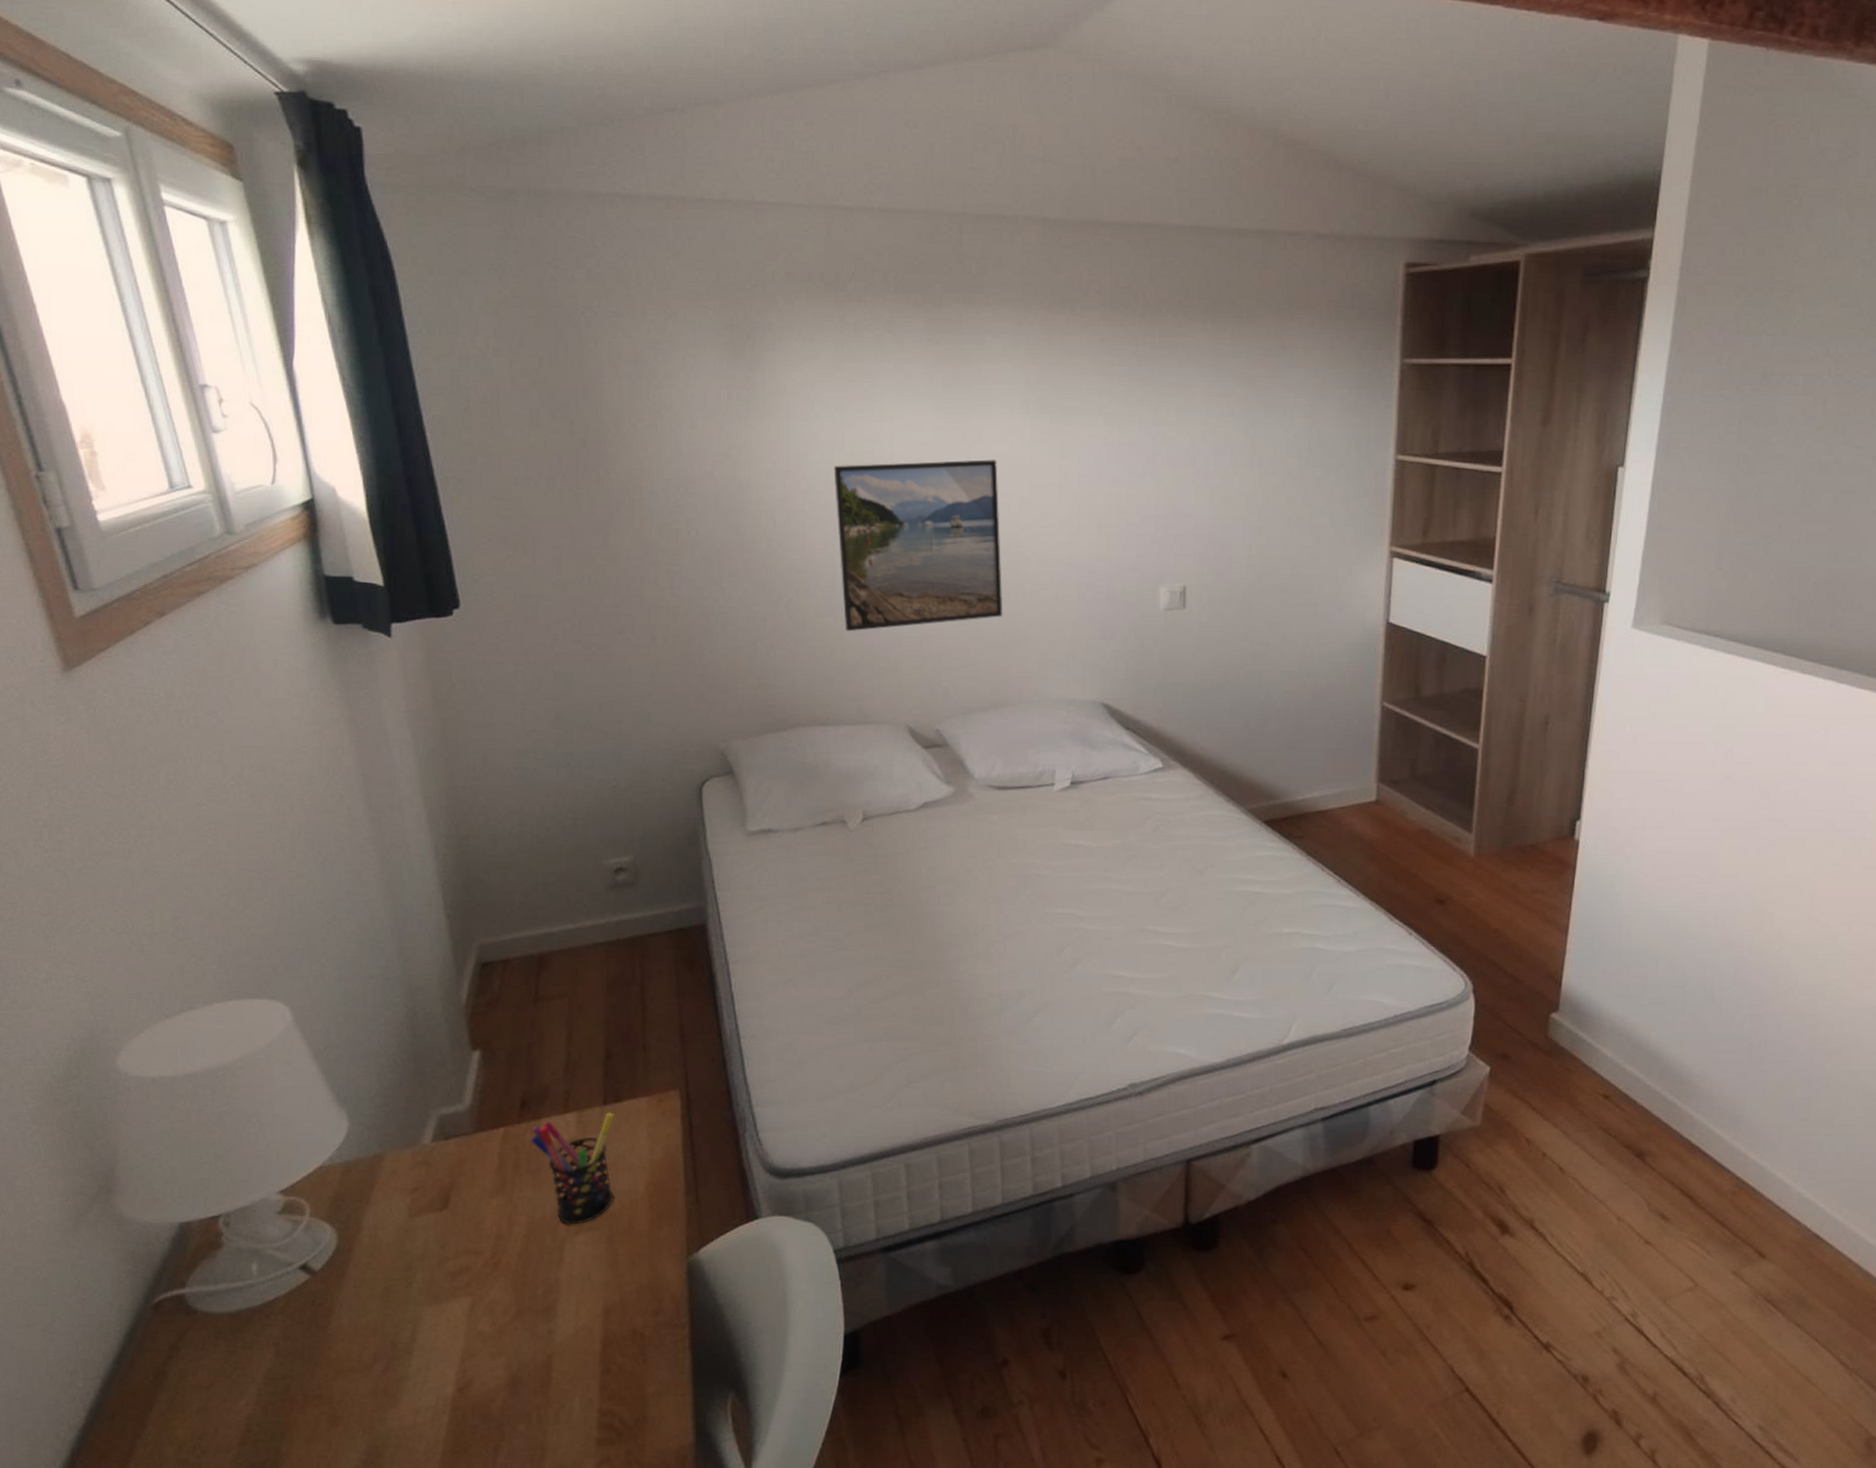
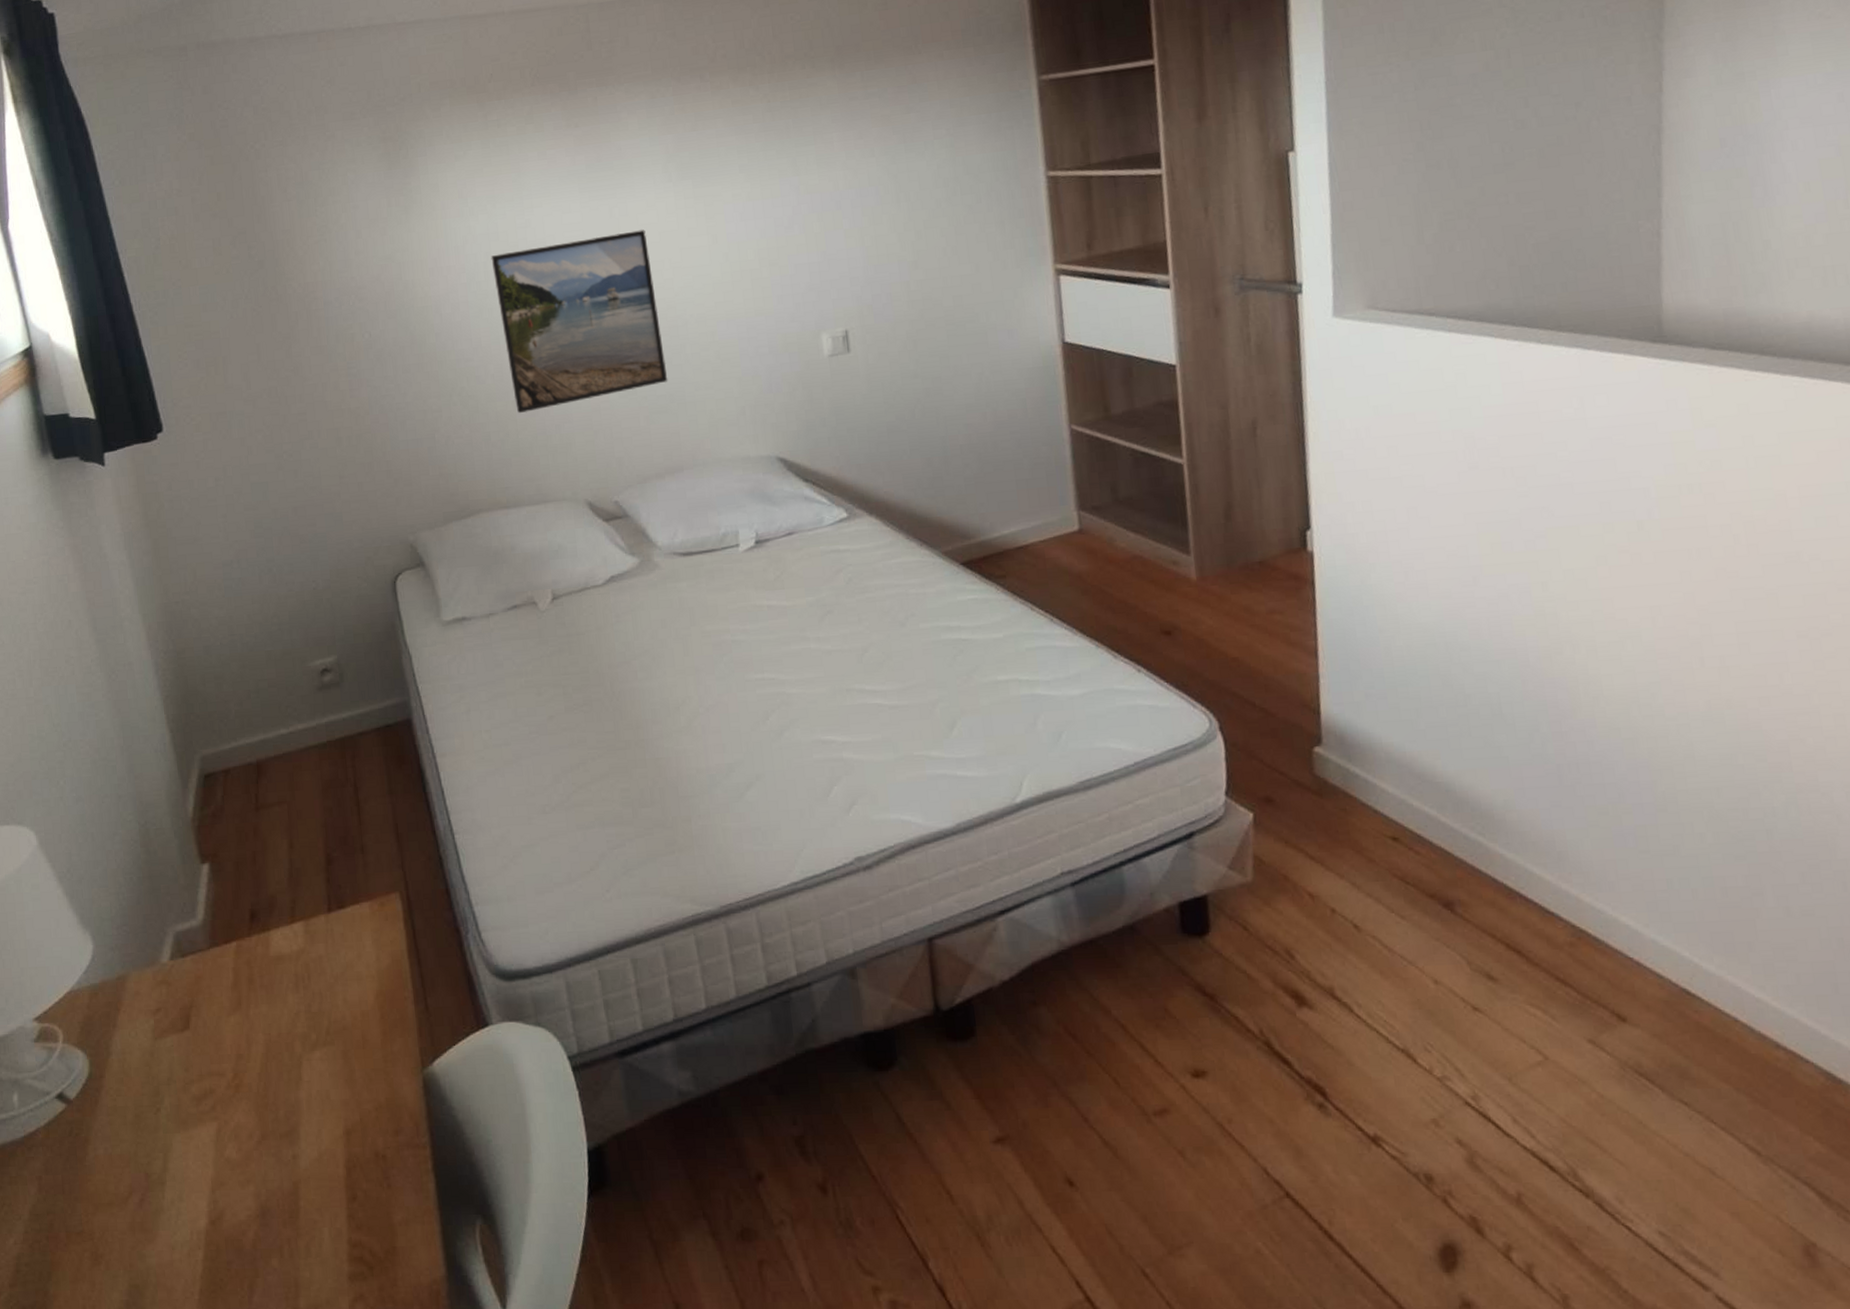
pen holder: present [530,1112,614,1224] -> none [261,920,346,1040]

